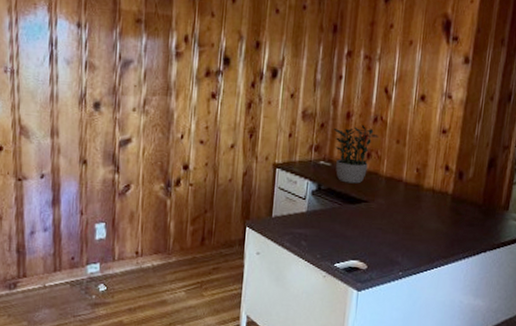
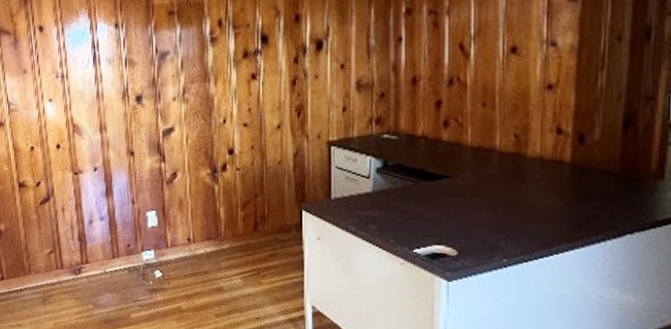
potted plant: present [333,124,378,184] -> none [396,89,456,157]

